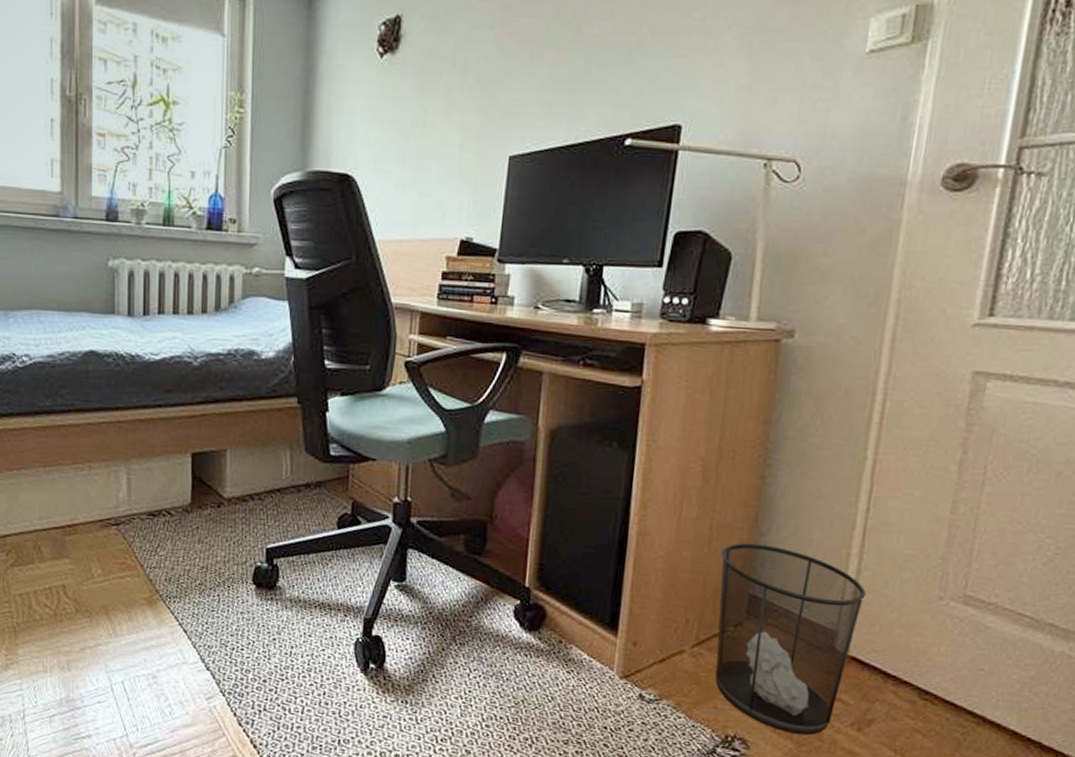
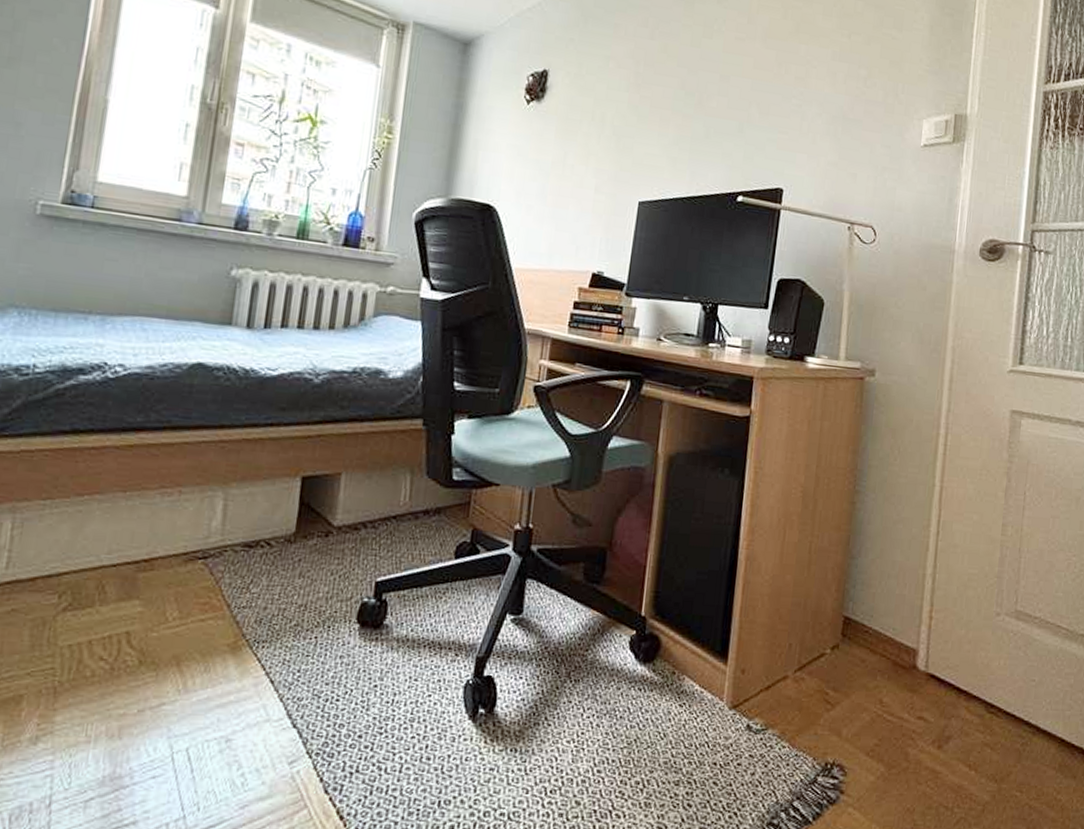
waste bin: present [715,543,866,736] -> none [815,566,940,757]

